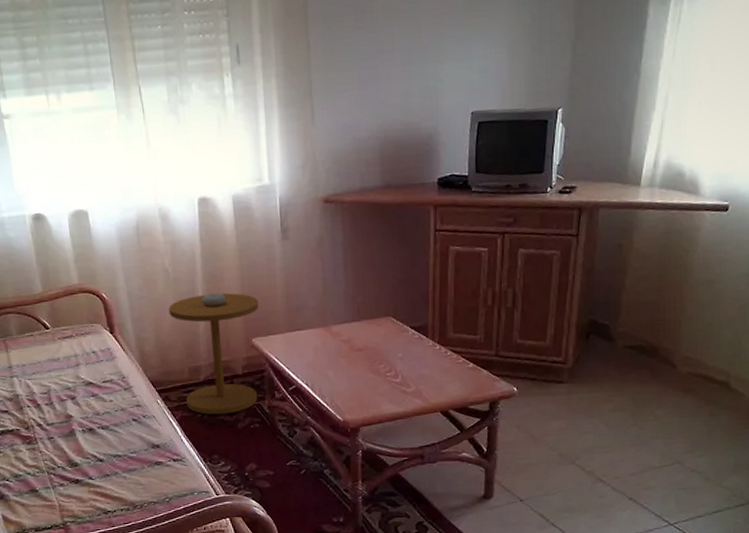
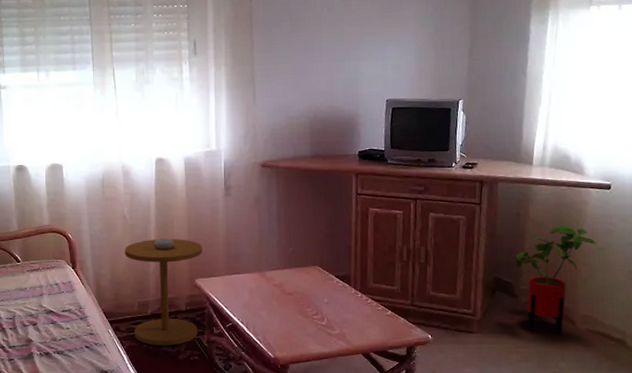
house plant: none [614,255,707,380] -> present [515,224,597,335]

